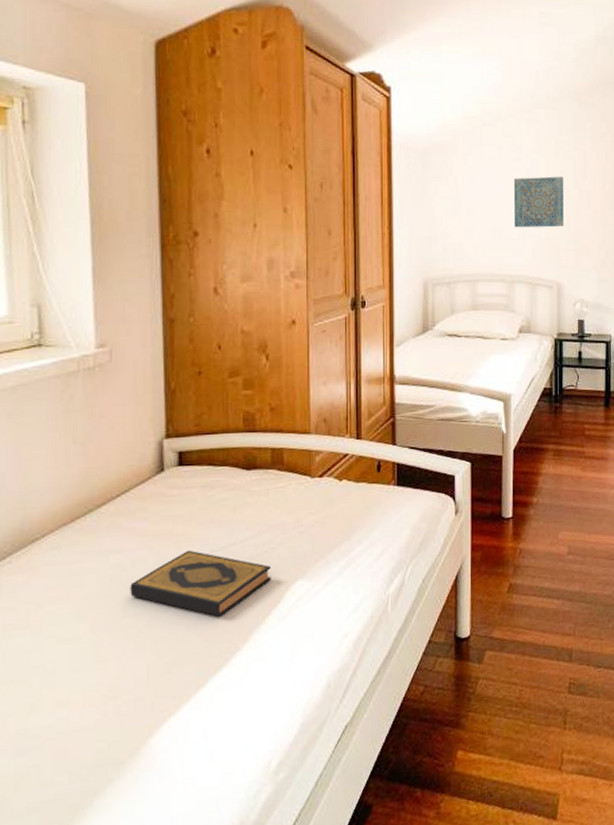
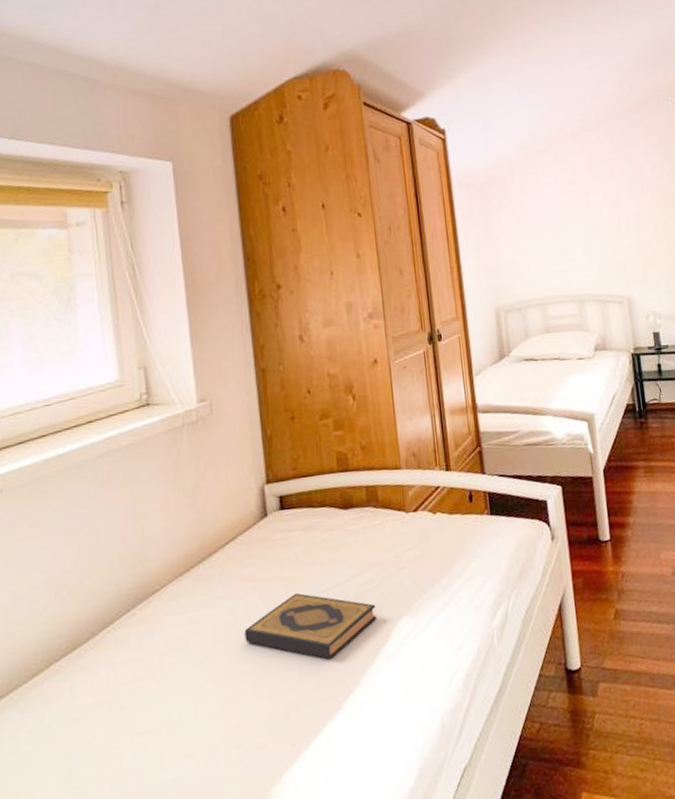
wall art: present [513,176,564,228] -> none [572,194,627,248]

